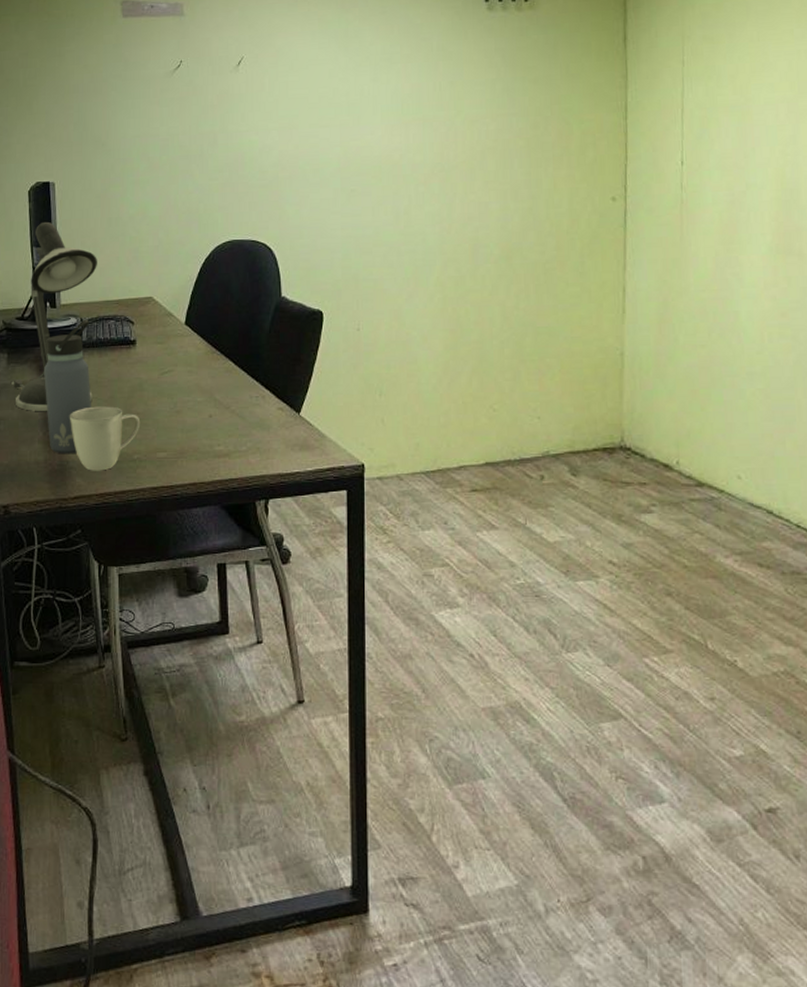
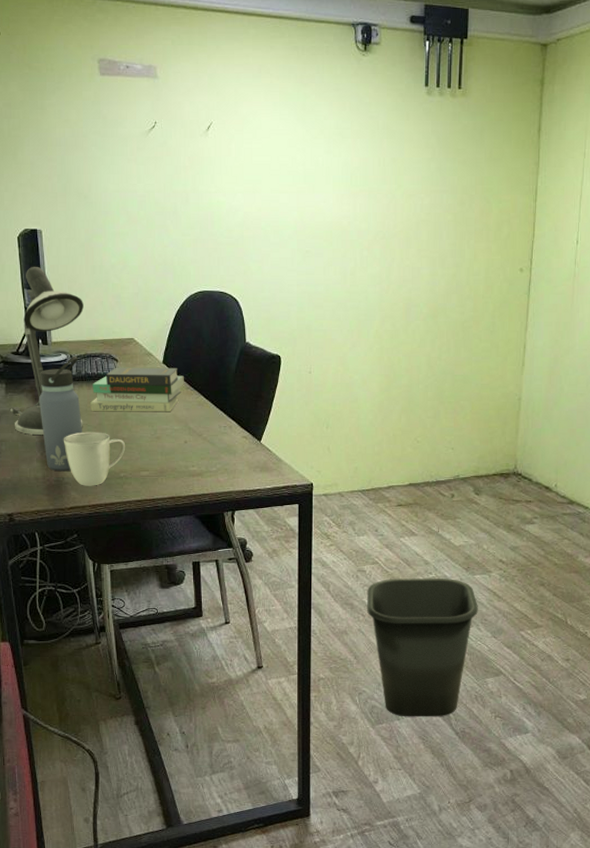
books: none [101,328,209,383] -> present [90,367,184,412]
waste bin: none [435,585,584,775] -> present [366,578,478,717]

